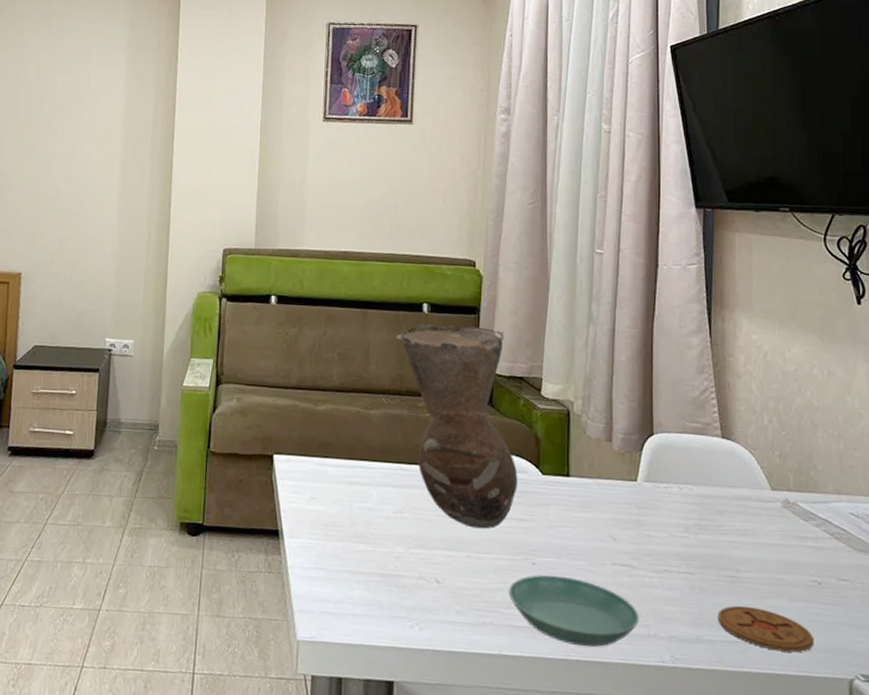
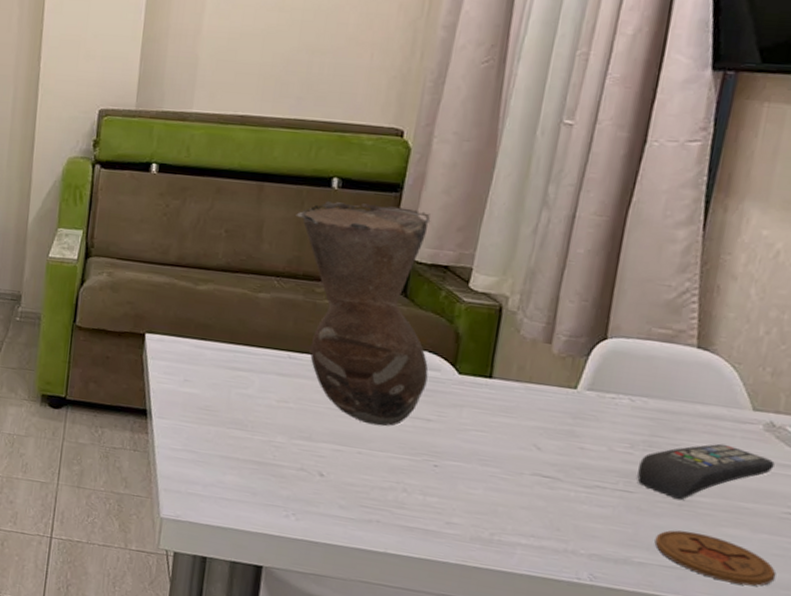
saucer: present [508,575,639,647] -> none [402,477,557,557]
remote control: none [695,522,795,577] -> present [637,443,775,501]

